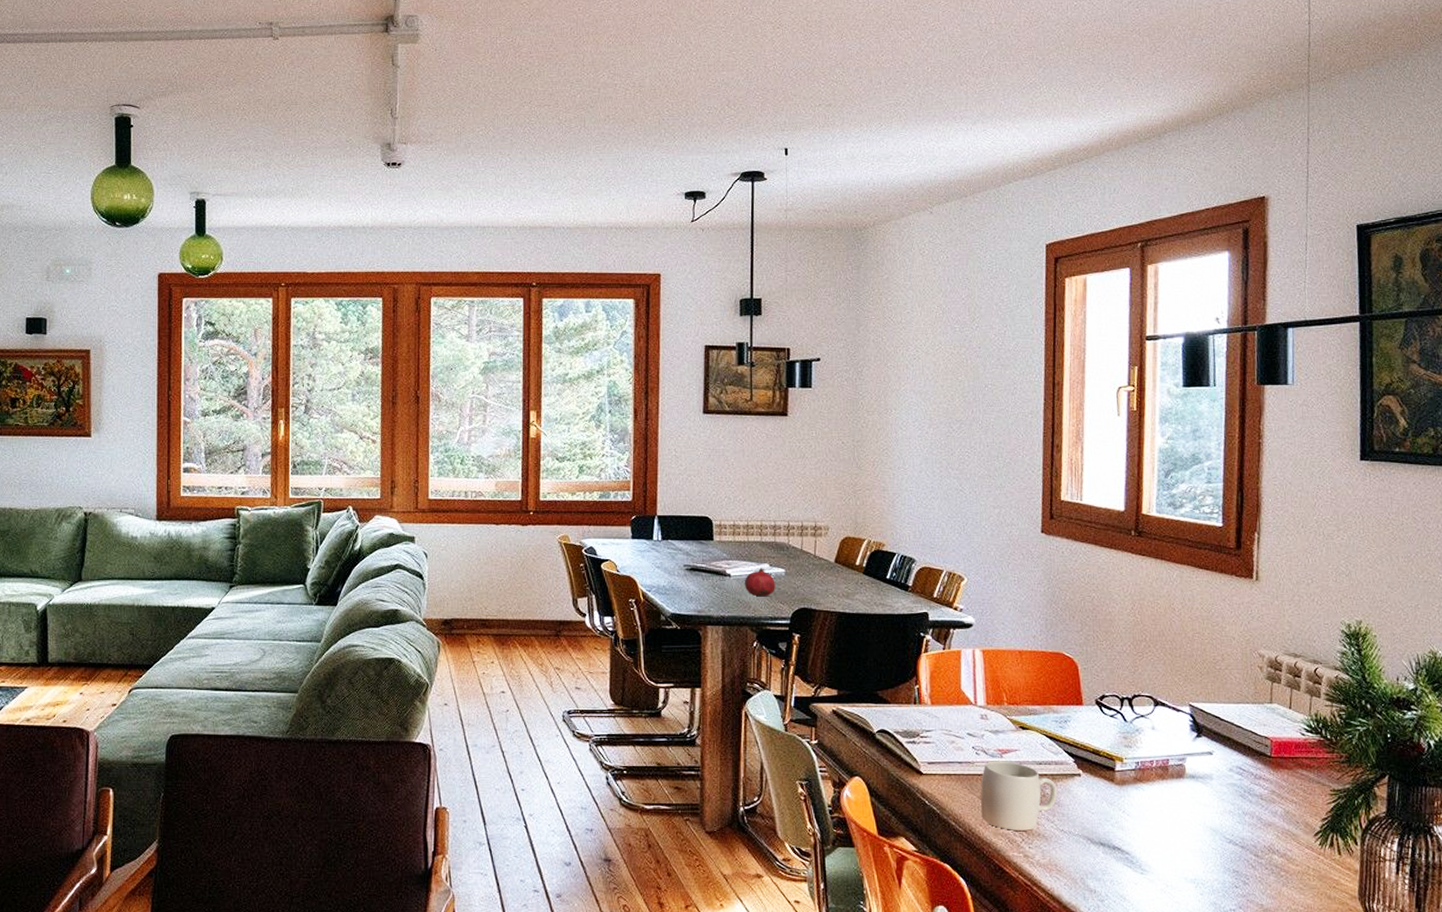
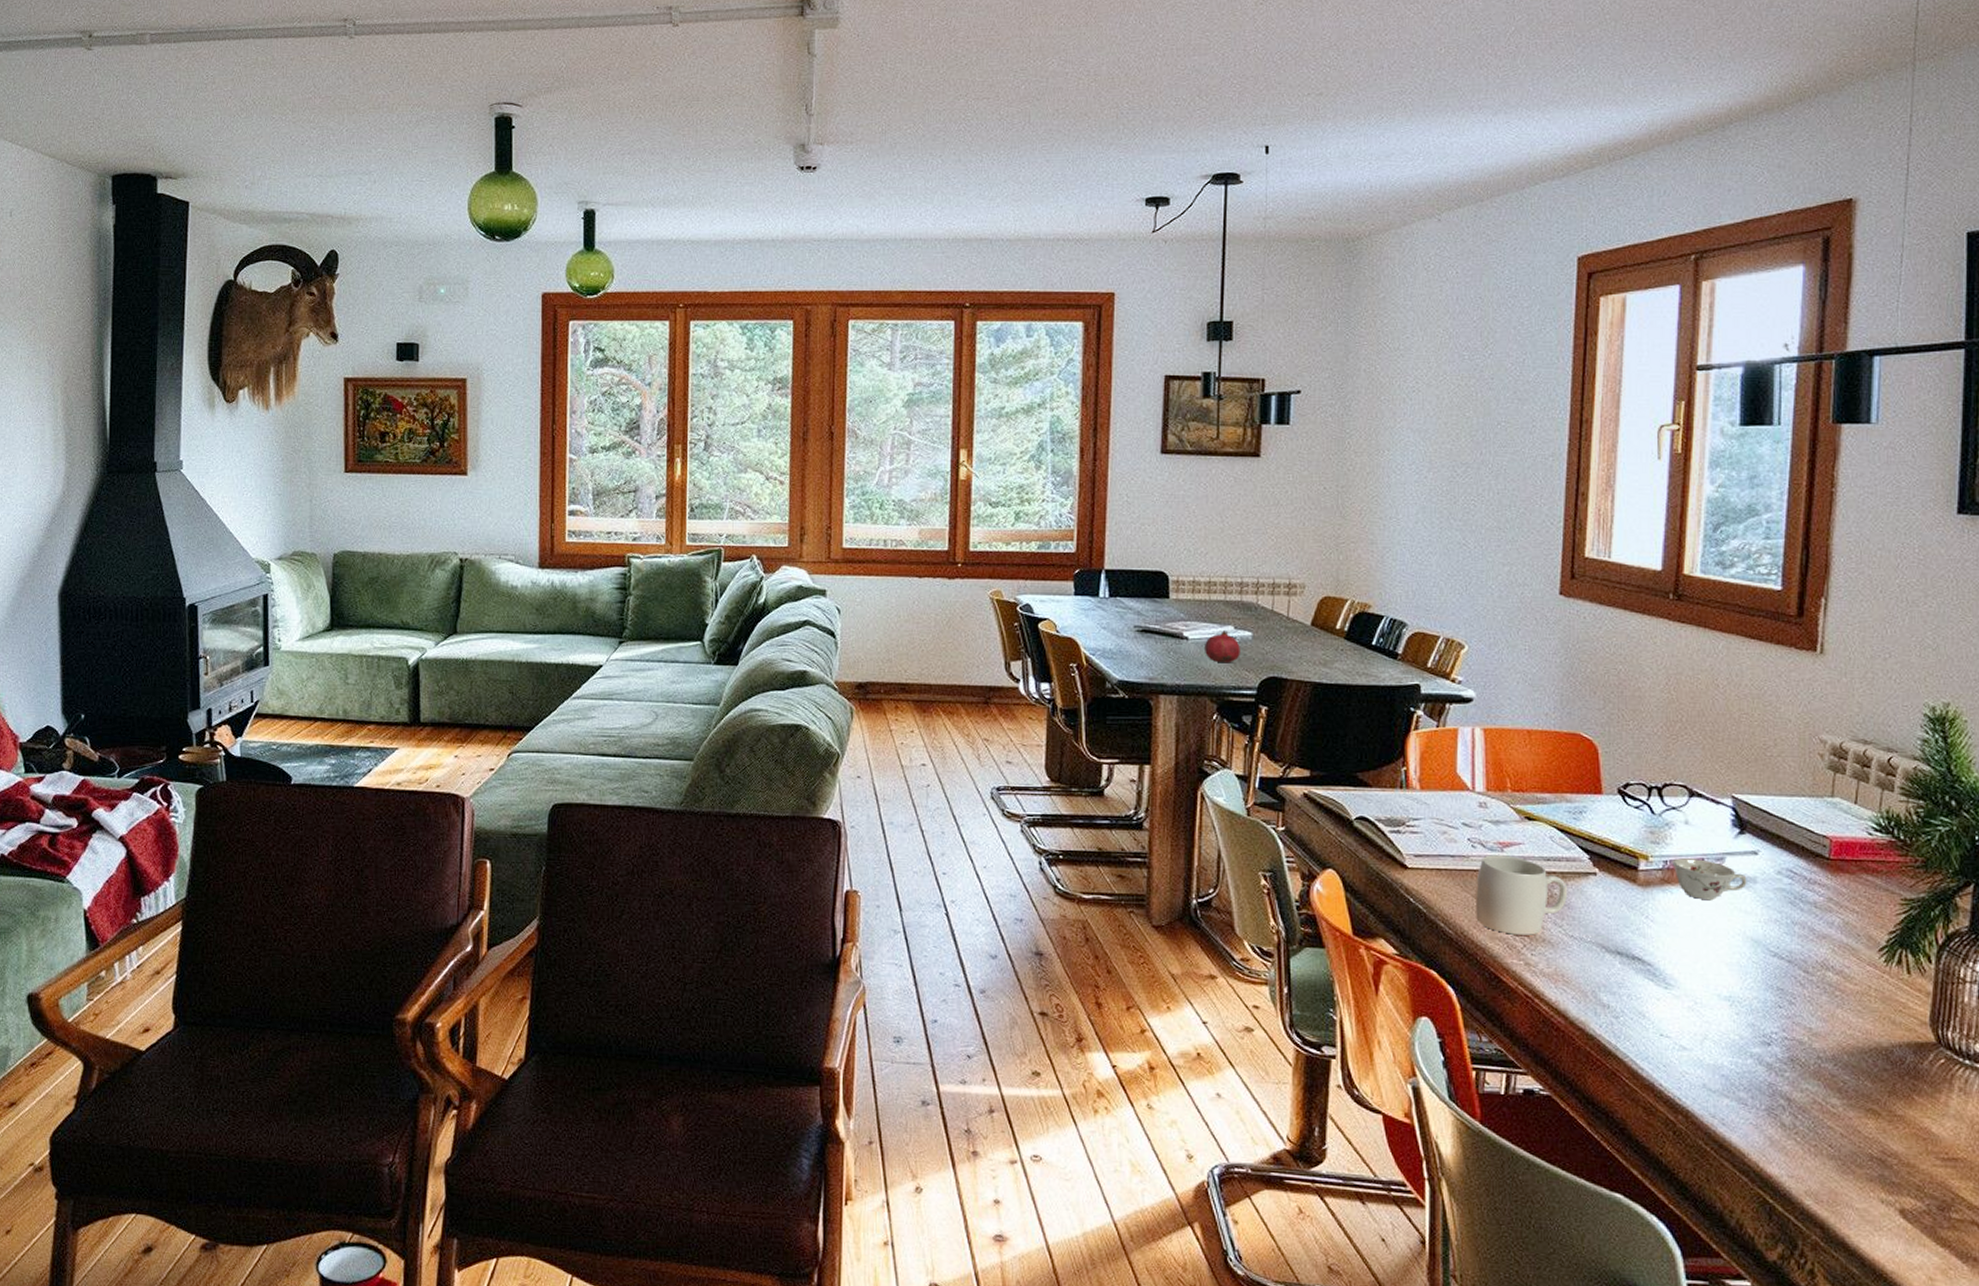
teacup: none [1143,759,1205,796] -> present [1672,858,1747,901]

